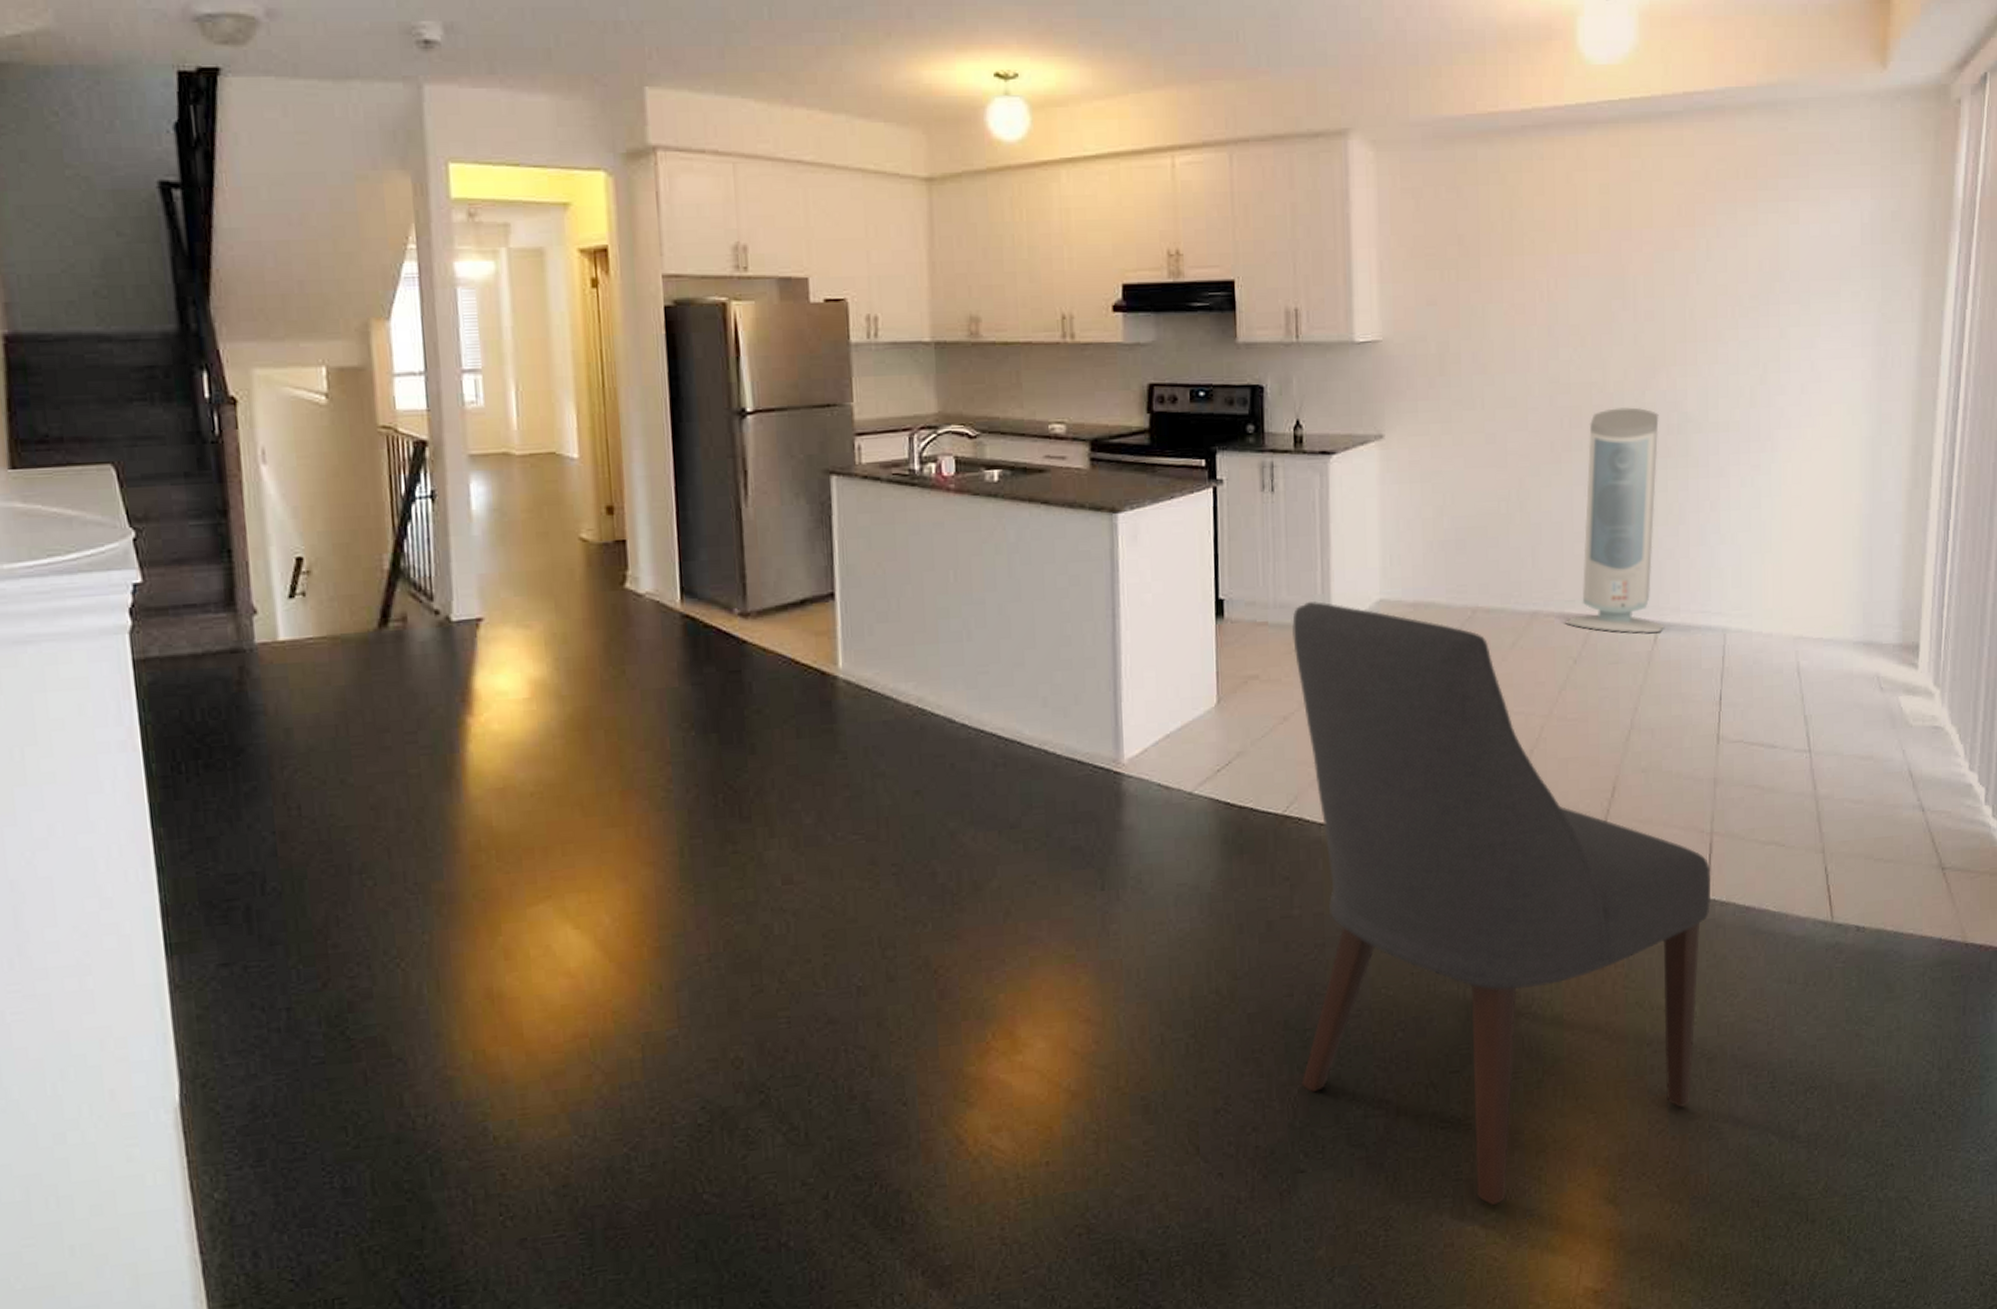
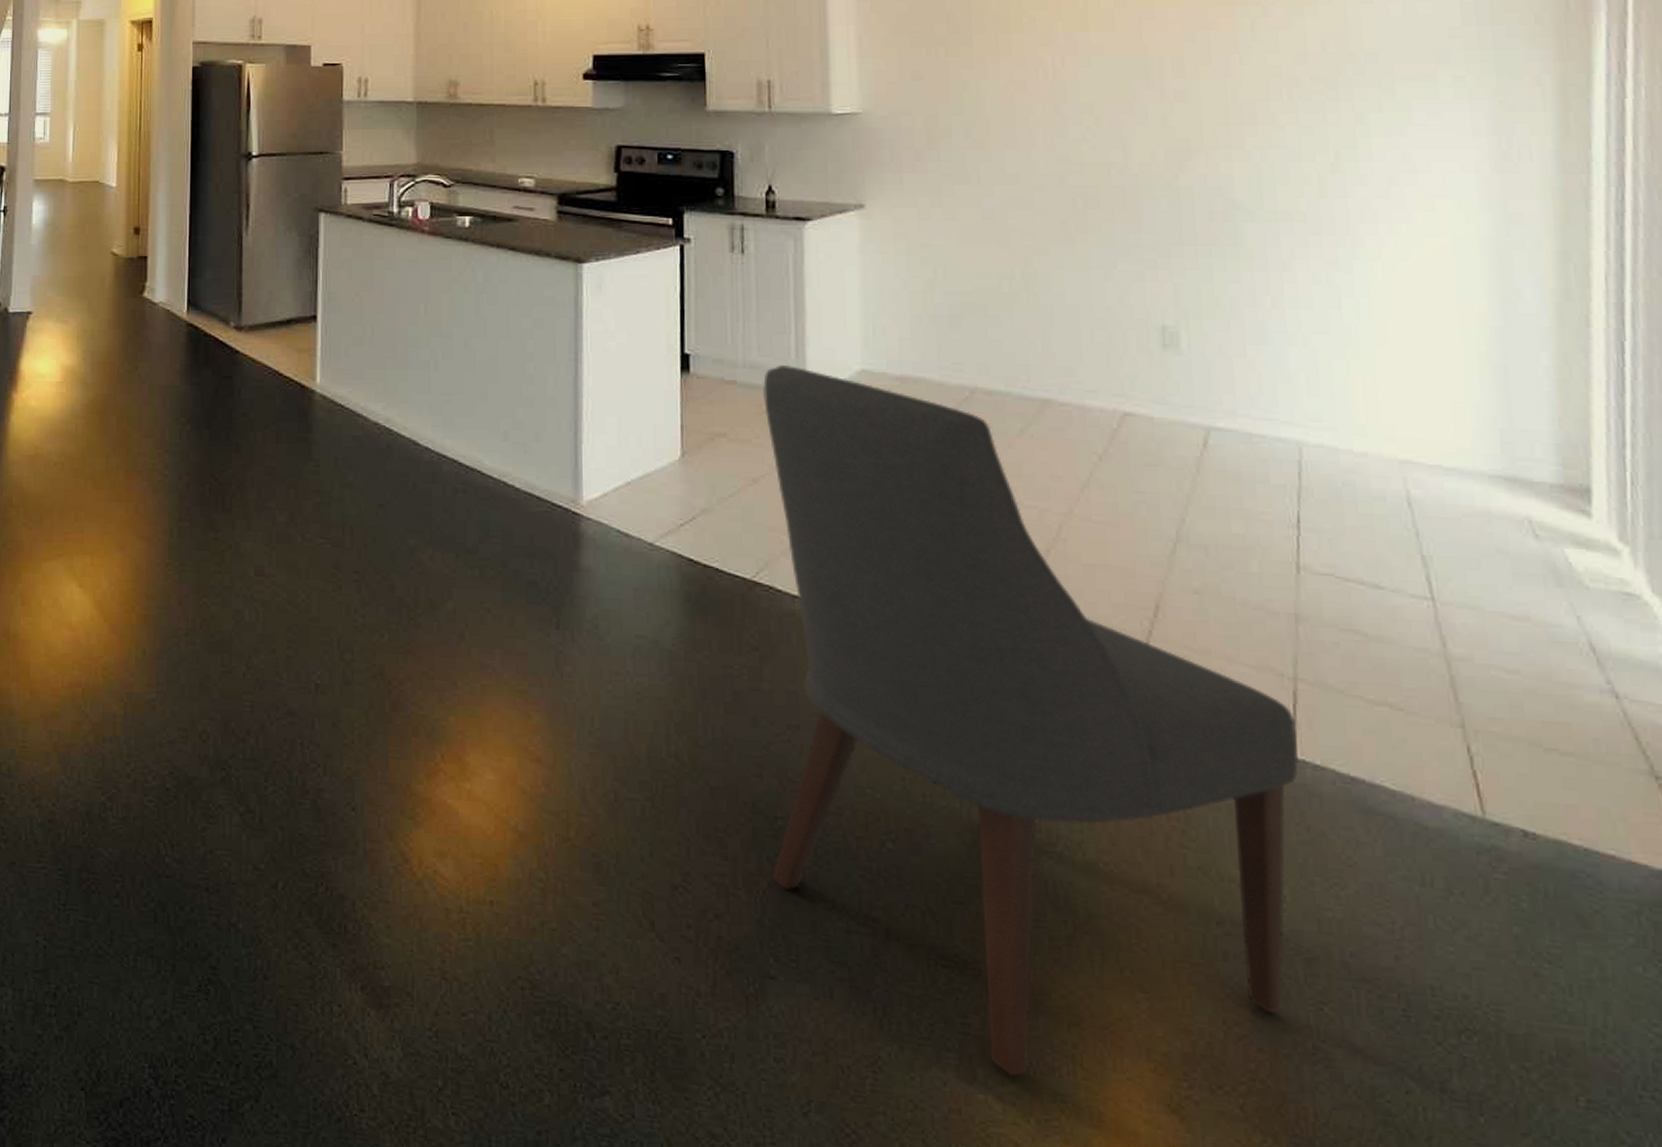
air purifier: present [1565,407,1665,634] -> none [1086,190,1217,438]

